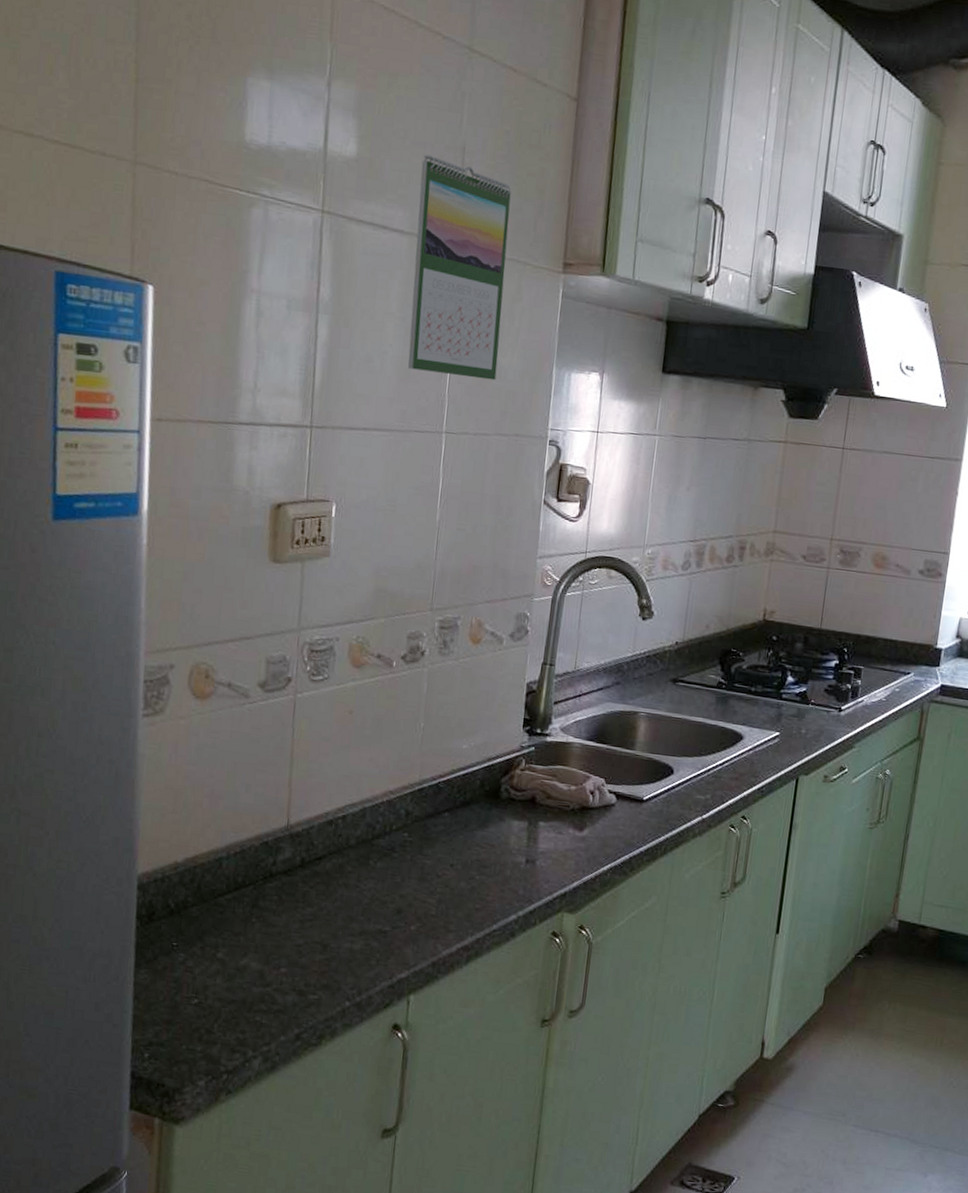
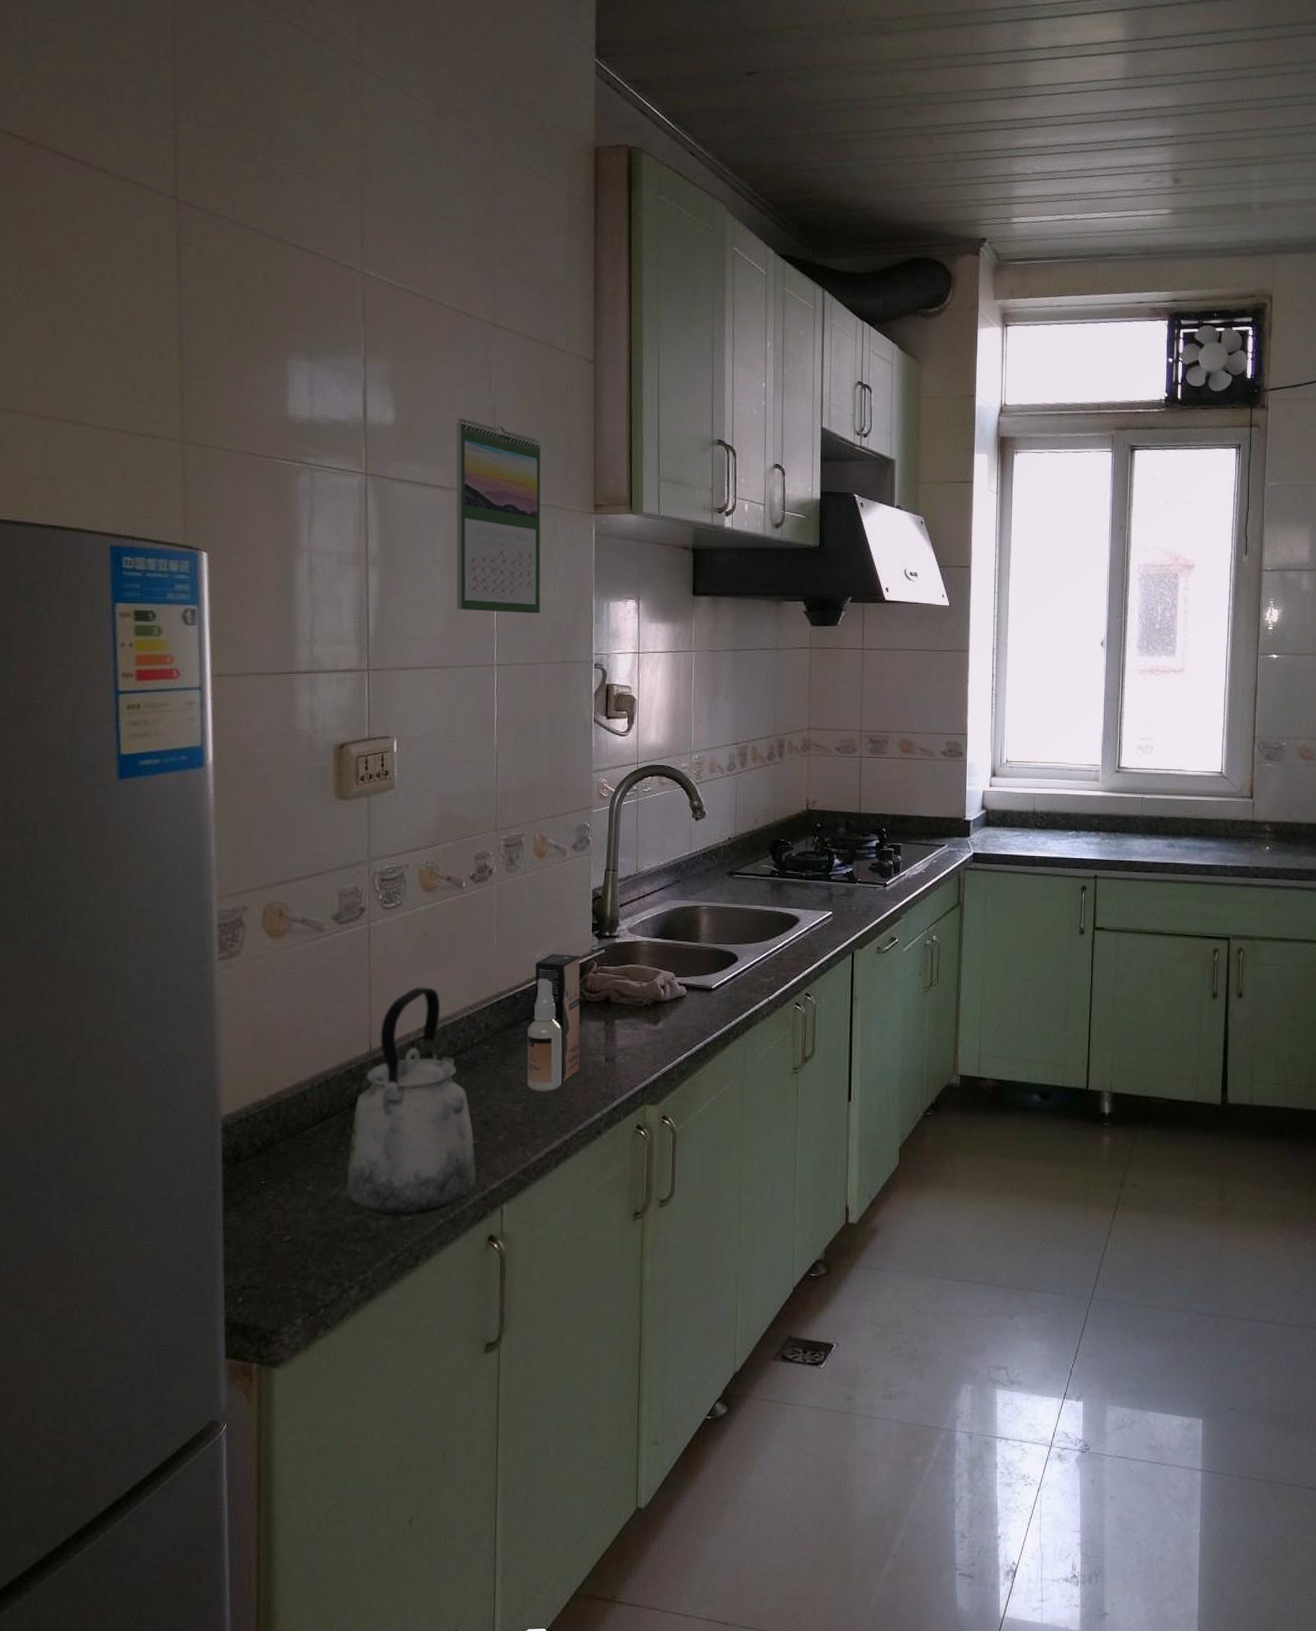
kettle: none [255,765,386,995] -> present [345,987,476,1216]
spray bottle: none [443,745,509,887] -> present [527,954,581,1092]

